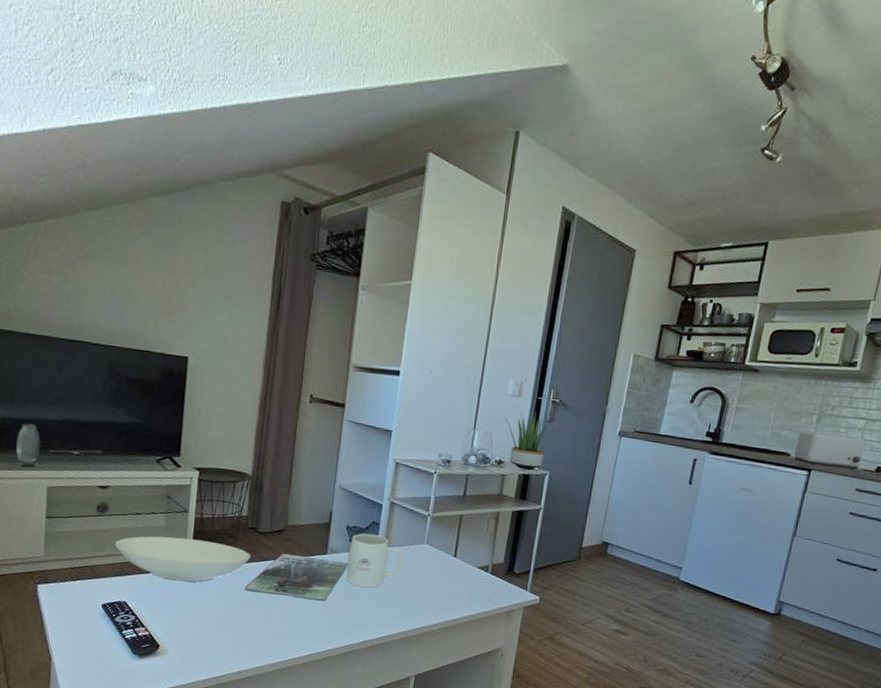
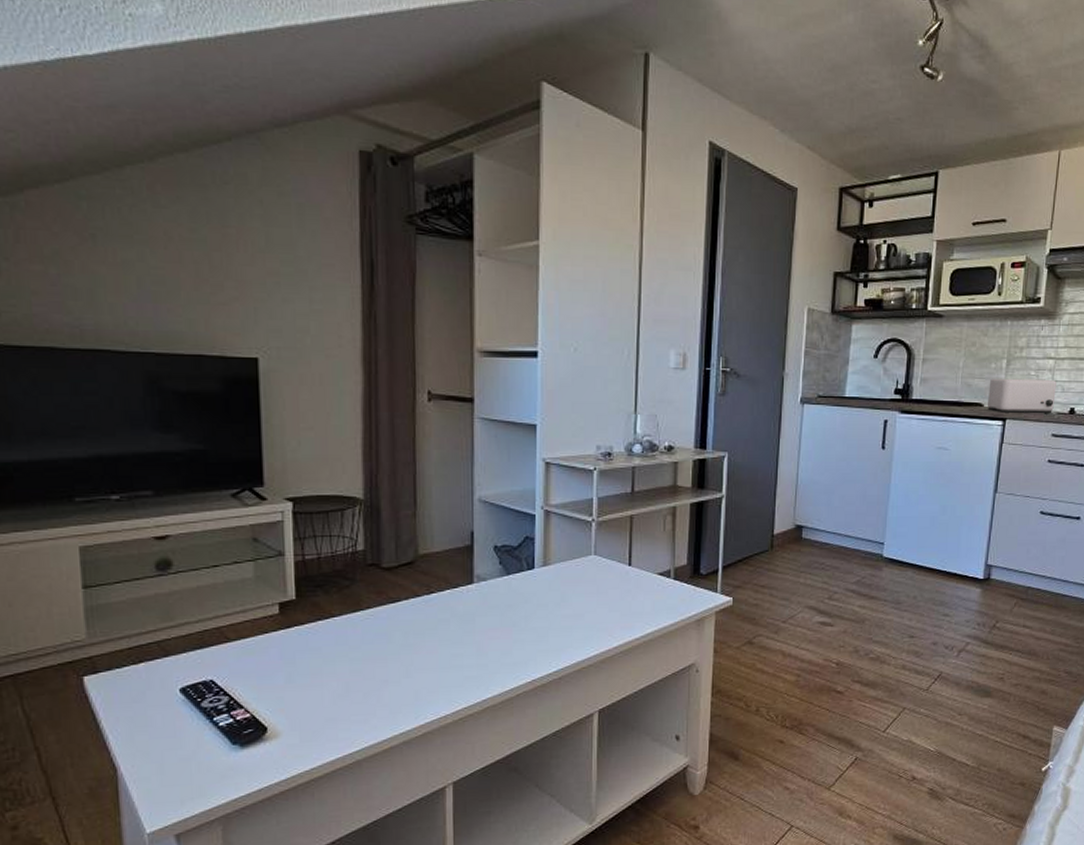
vase: present [16,423,41,468] -> none [24,466,62,525]
bowl: present [114,536,250,582] -> none [187,588,375,644]
magazine: present [245,553,348,601] -> none [372,589,501,642]
mug: present [346,533,404,588] -> none [499,551,570,617]
potted plant: present [503,411,560,470] -> none [668,384,734,453]

